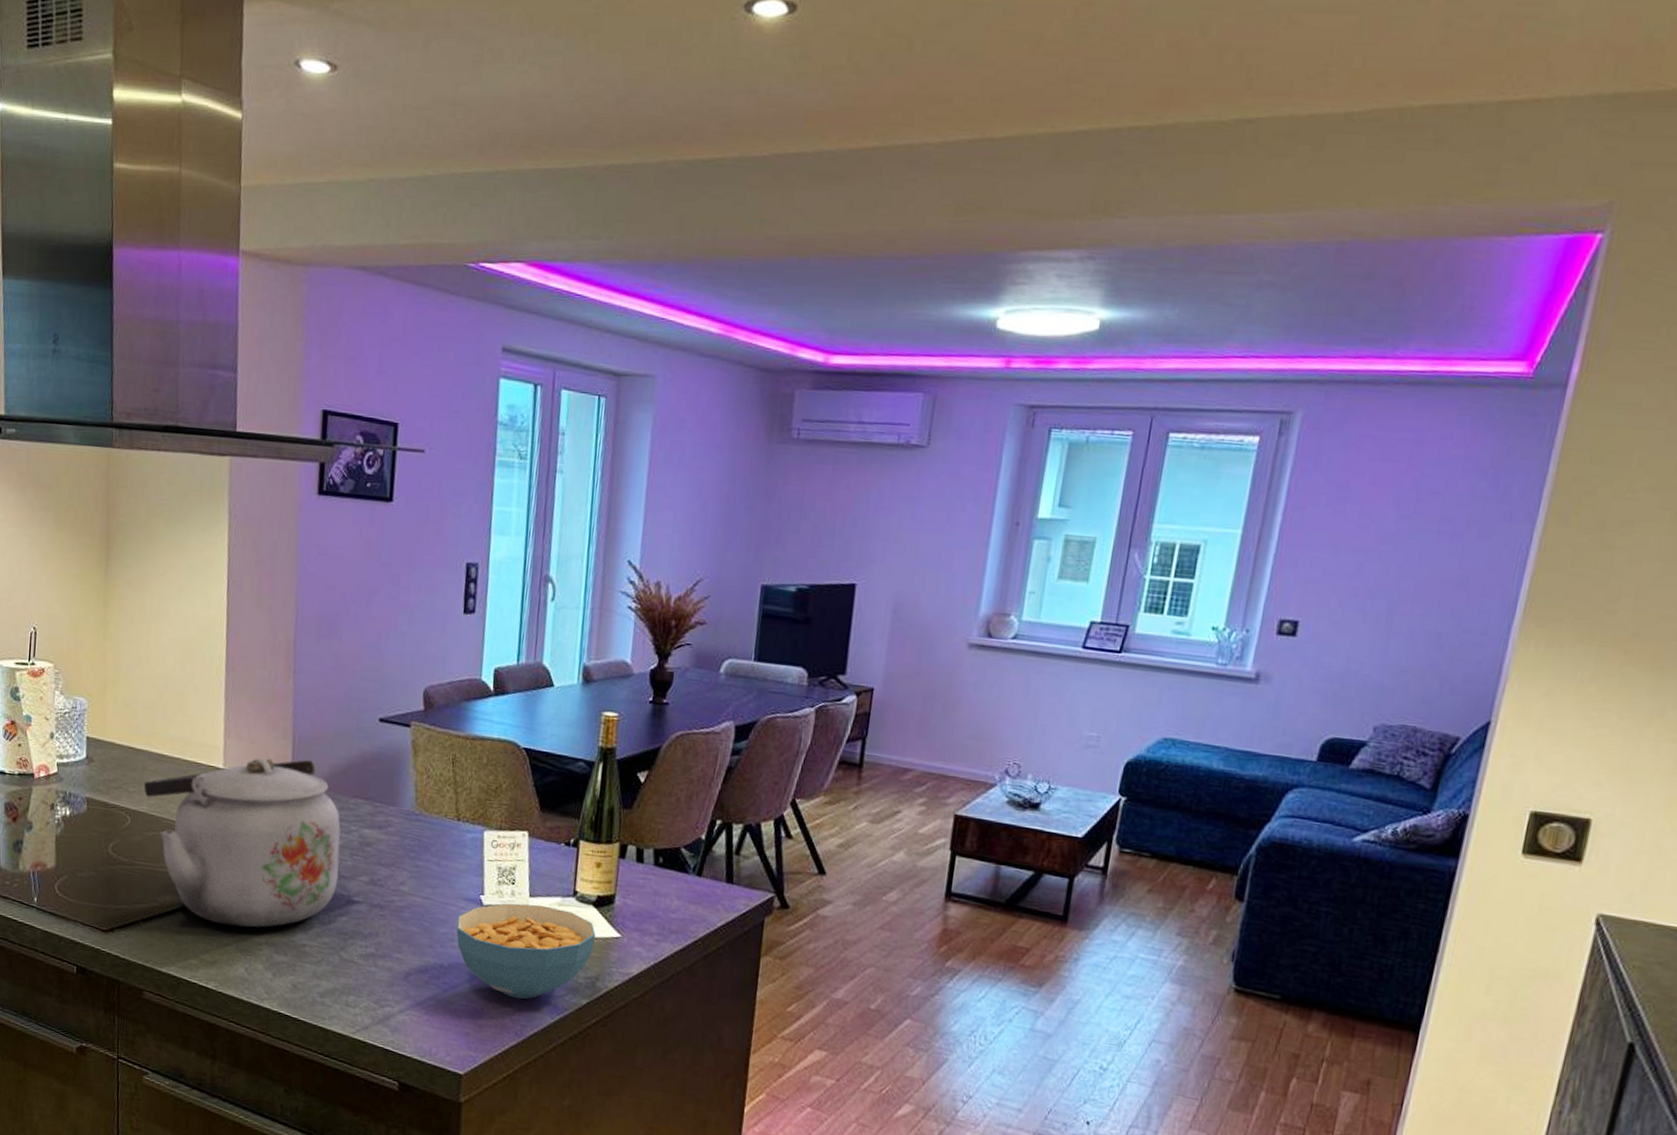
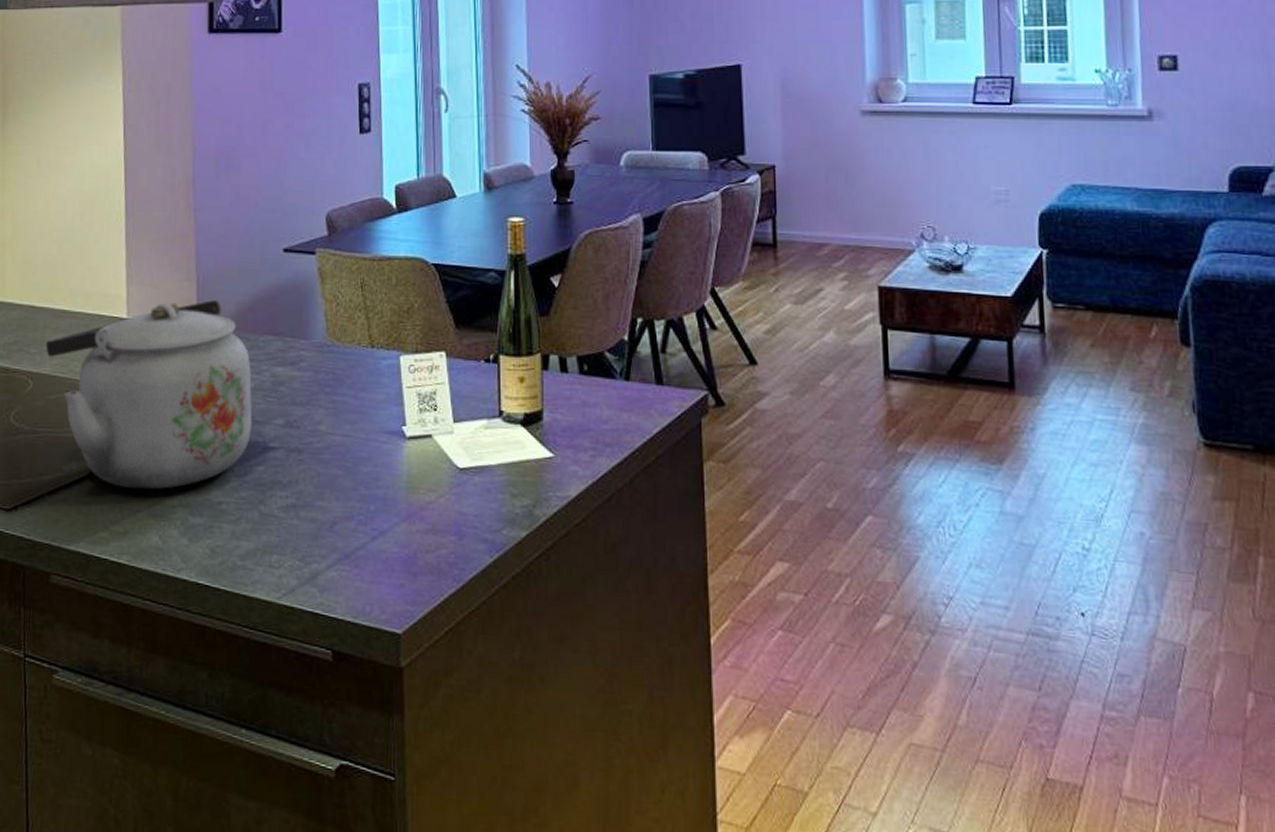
cereal bowl: present [456,903,596,999] -> none [380,430,528,539]

